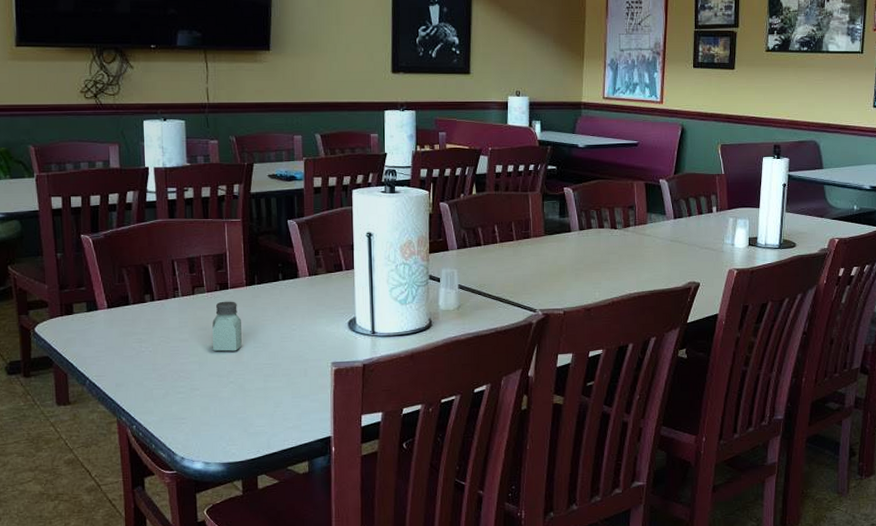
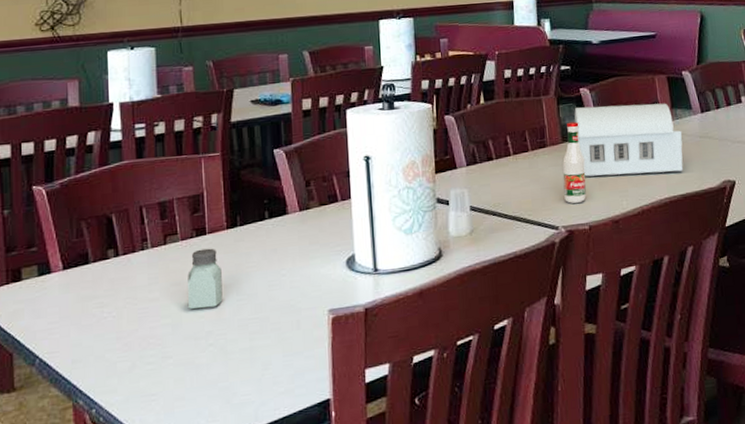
tabasco sauce: none [543,217,565,290] -> present [562,121,587,204]
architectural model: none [556,205,654,270] -> present [574,103,683,177]

